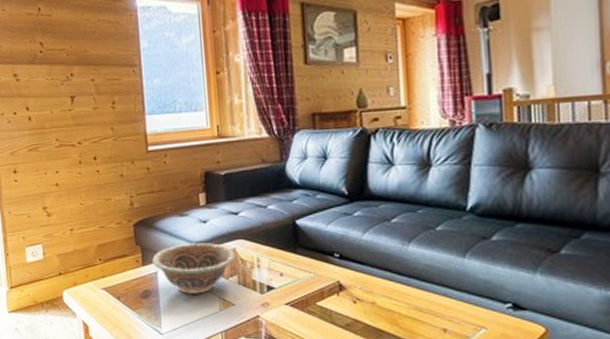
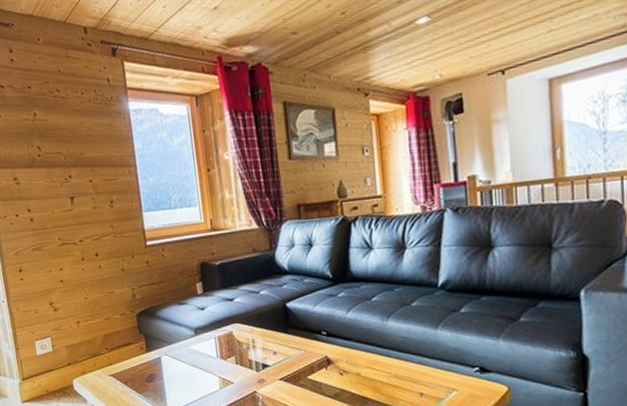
decorative bowl: present [152,243,236,294] -> none [155,328,233,376]

